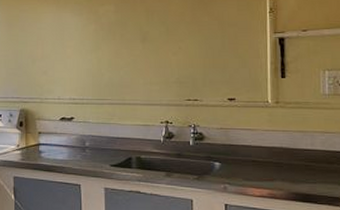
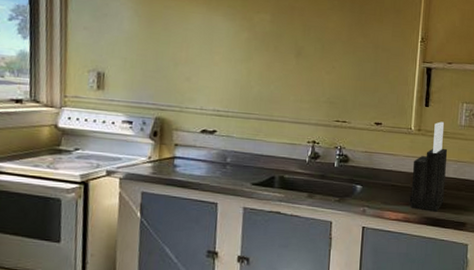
knife block: none [273,92,313,187] -> present [409,121,448,212]

